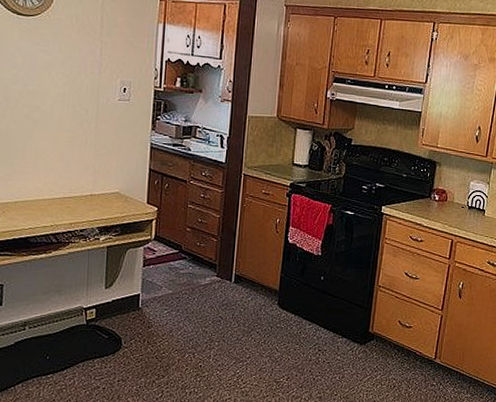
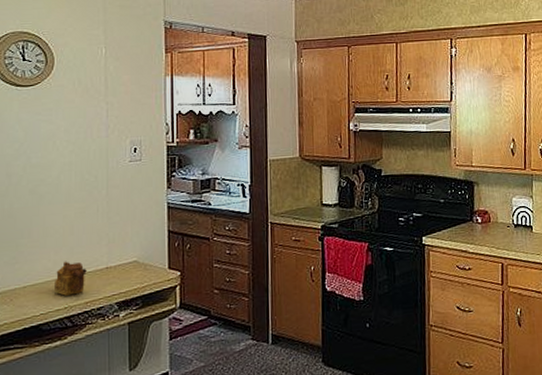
teapot: none [43,184,73,215] -> present [55,261,87,296]

